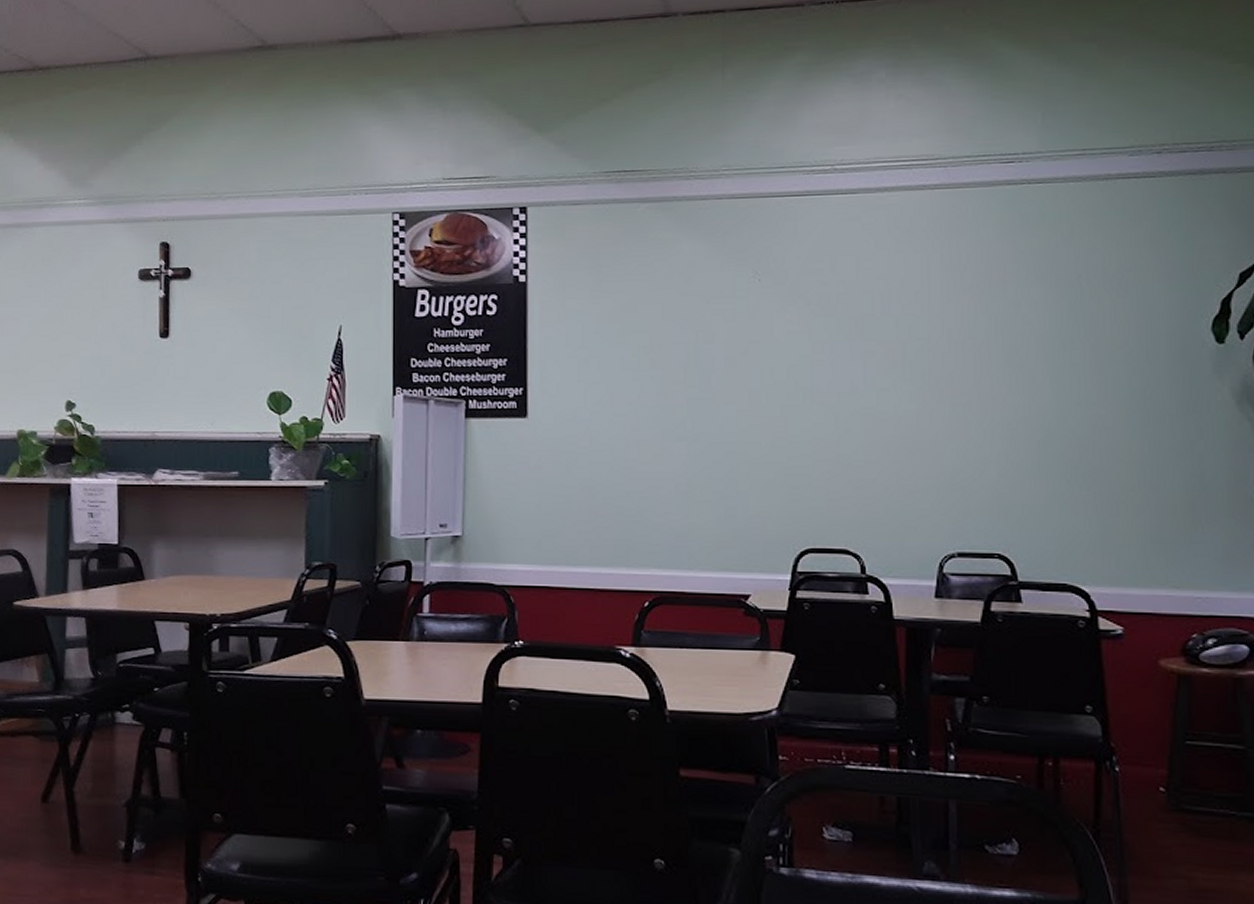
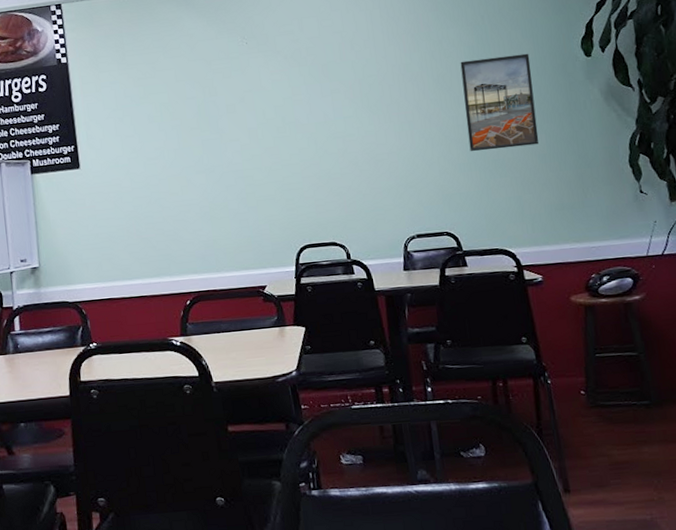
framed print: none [1041,330,1139,453] -> present [460,53,540,152]

